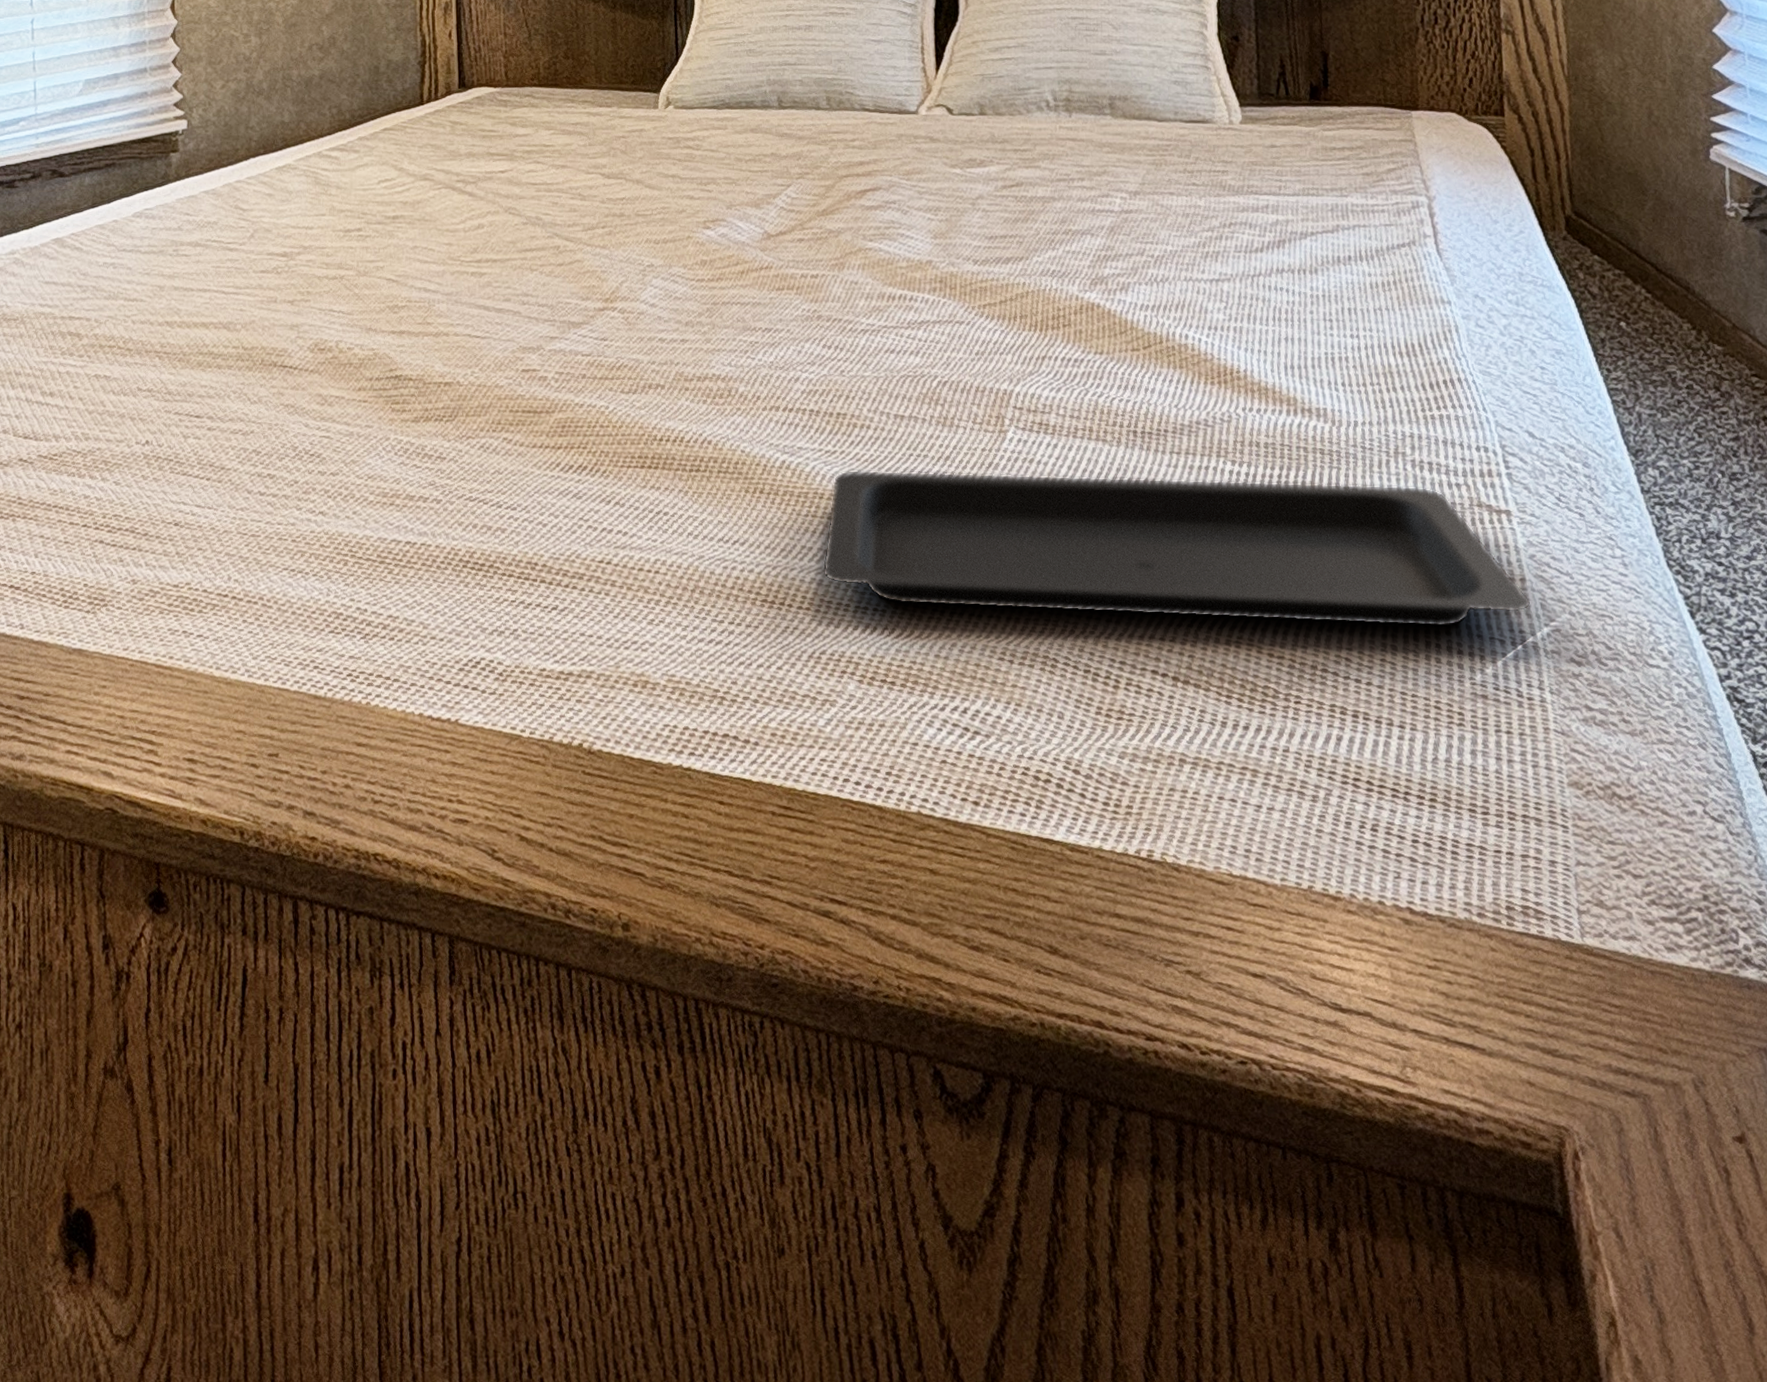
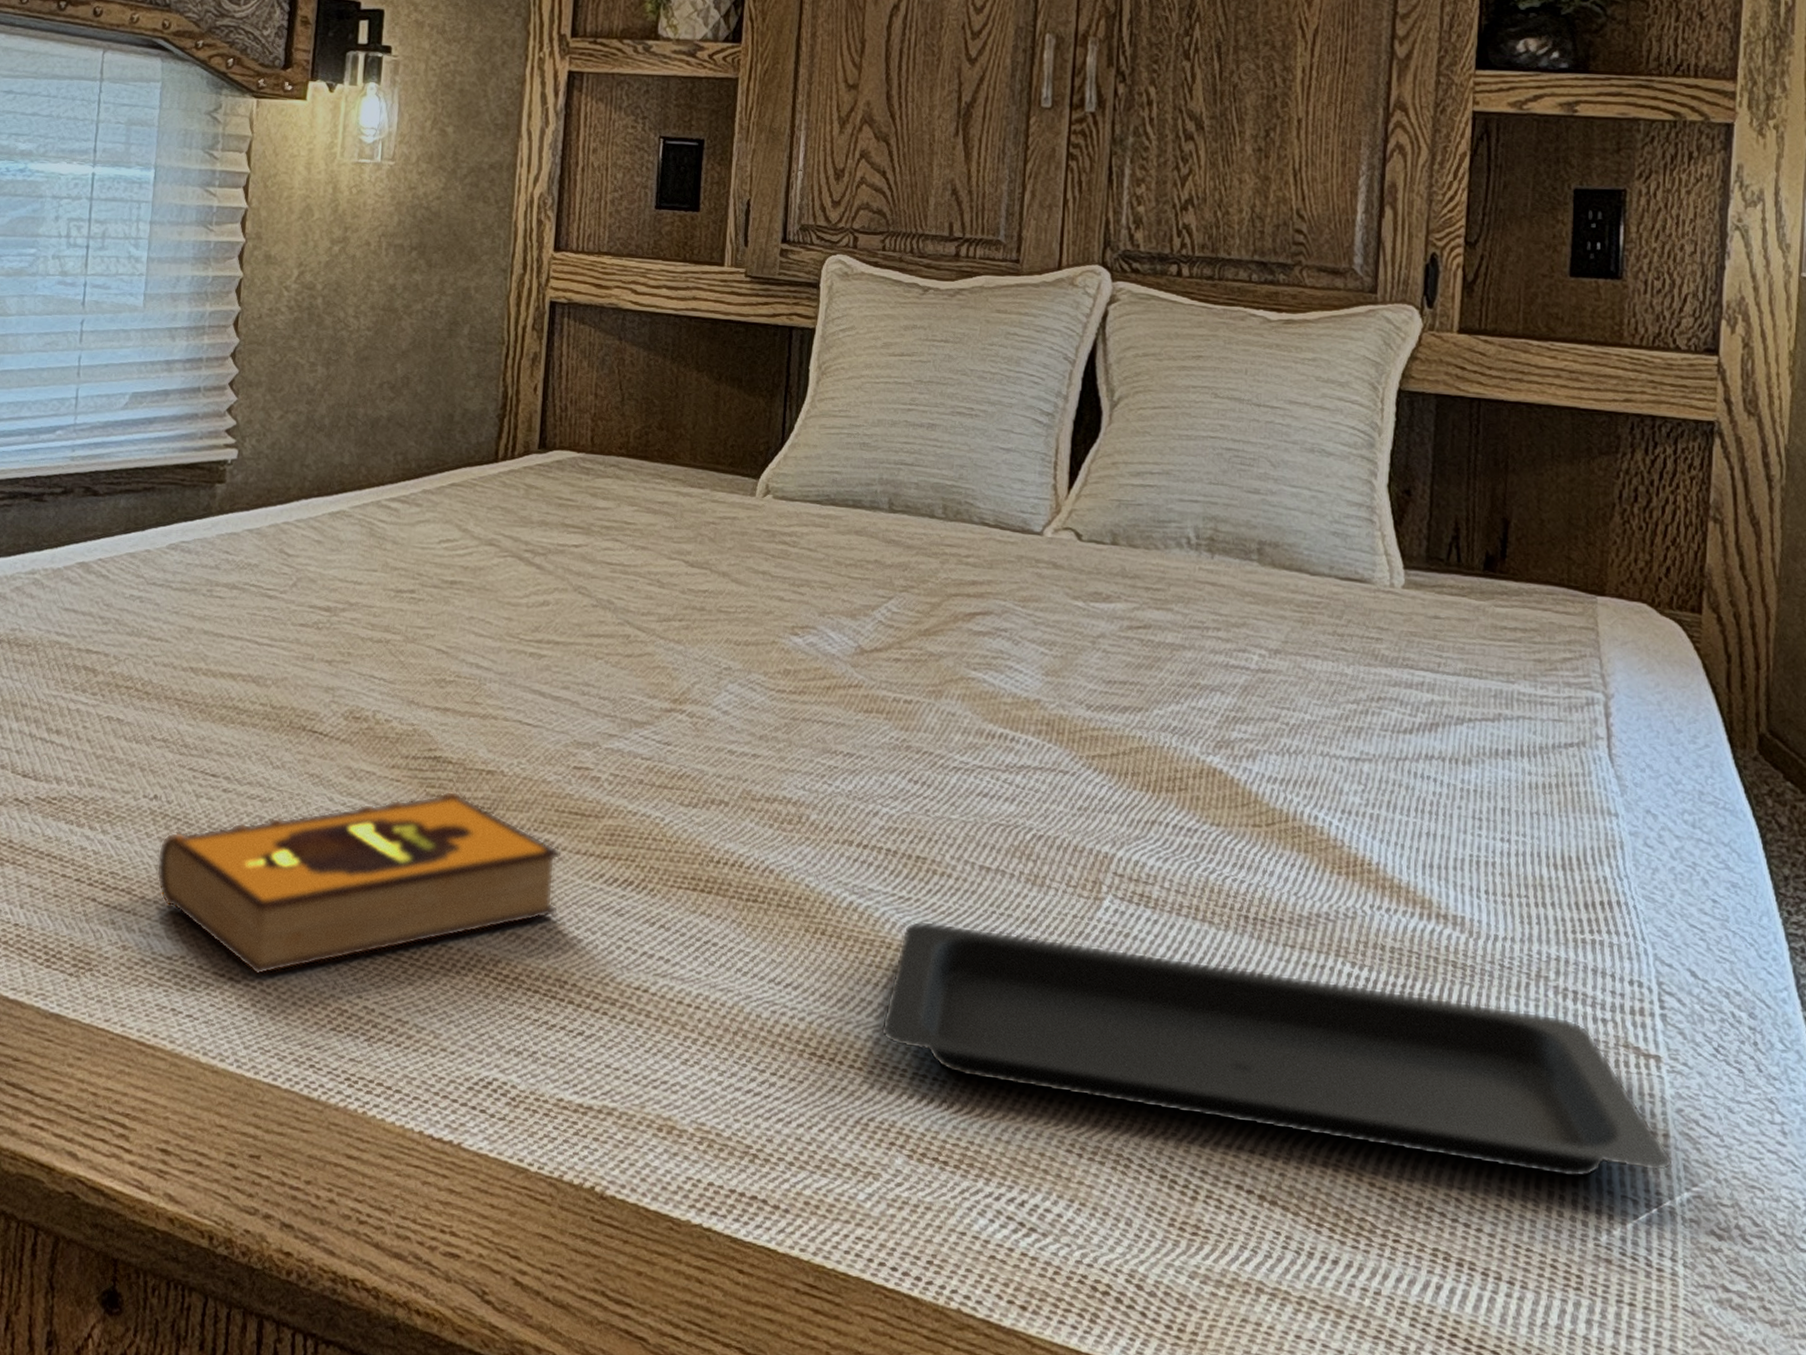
hardback book: none [155,405,523,591] -> present [156,791,562,975]

